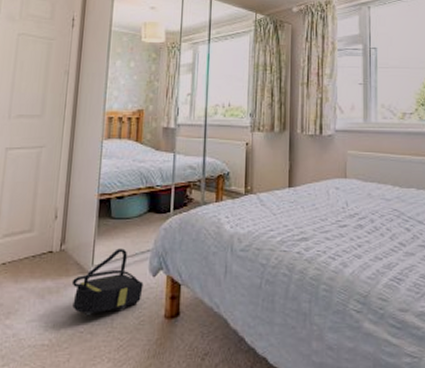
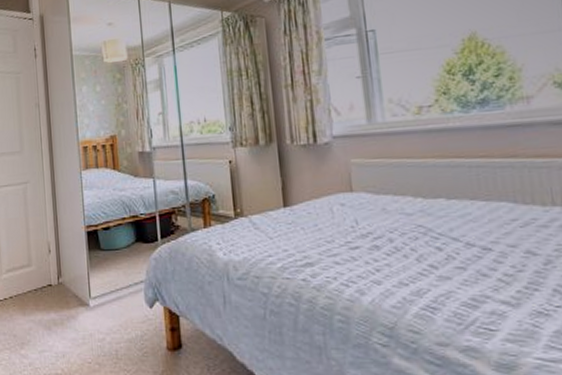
backpack: present [71,248,144,316] -> none [73,280,142,347]

